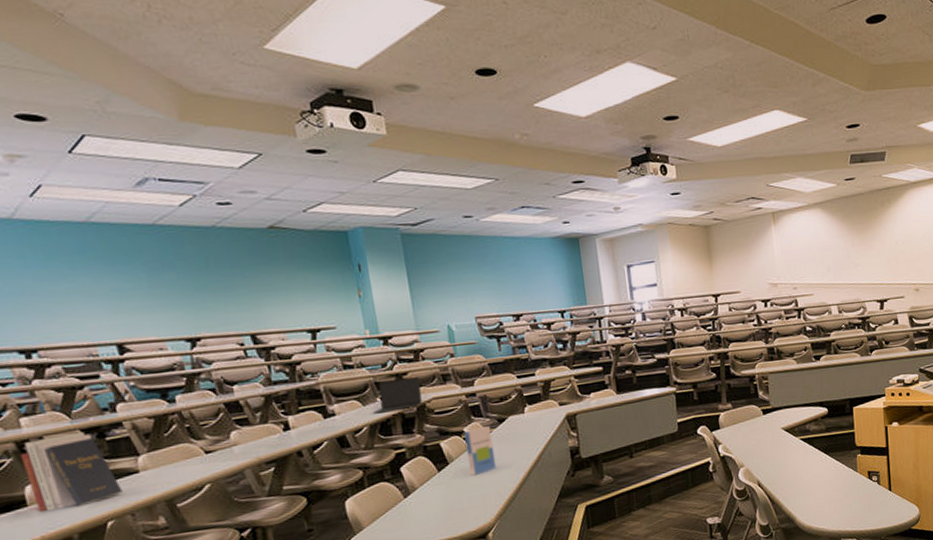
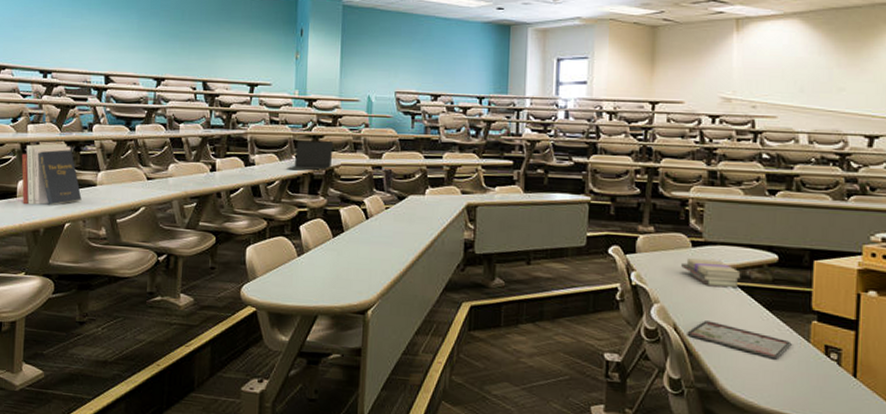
book: present [464,425,497,476] -> none [362,200,390,249]
books: none [757,421,803,445] -> present [681,258,741,288]
tablet: none [768,472,845,492] -> present [687,321,792,360]

